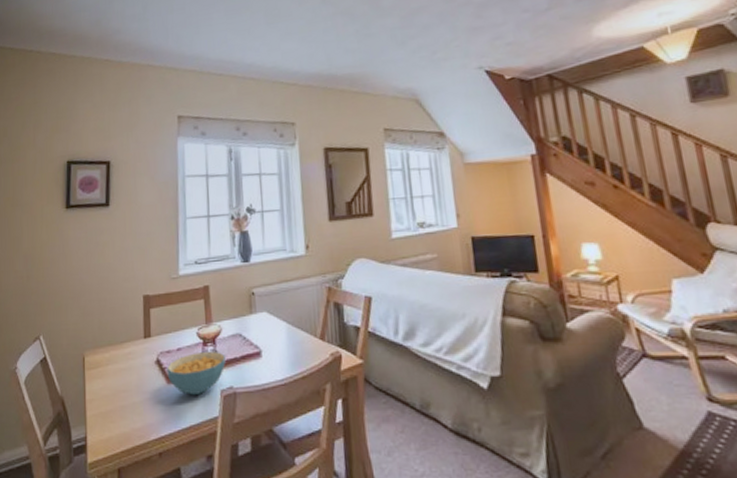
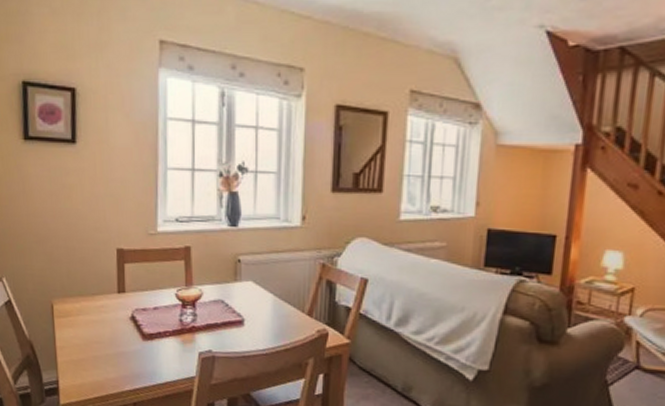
cereal bowl: present [167,351,226,395] -> none [142,313,205,354]

